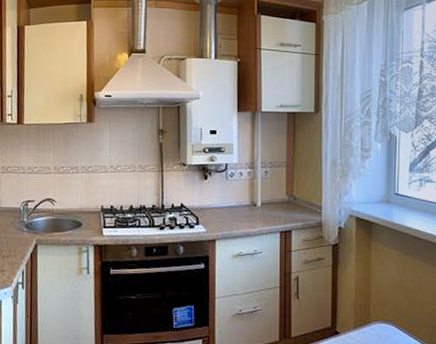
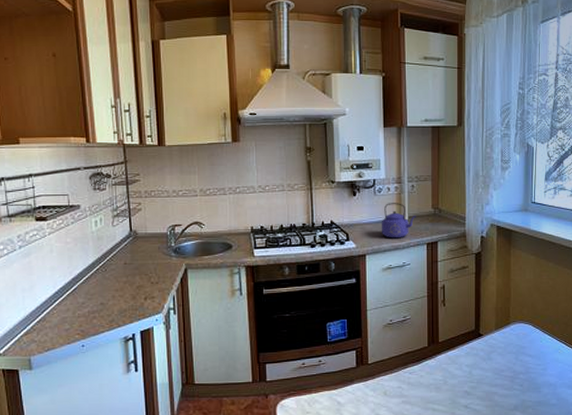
kettle: none [232,188,269,225] -> present [381,203,416,239]

